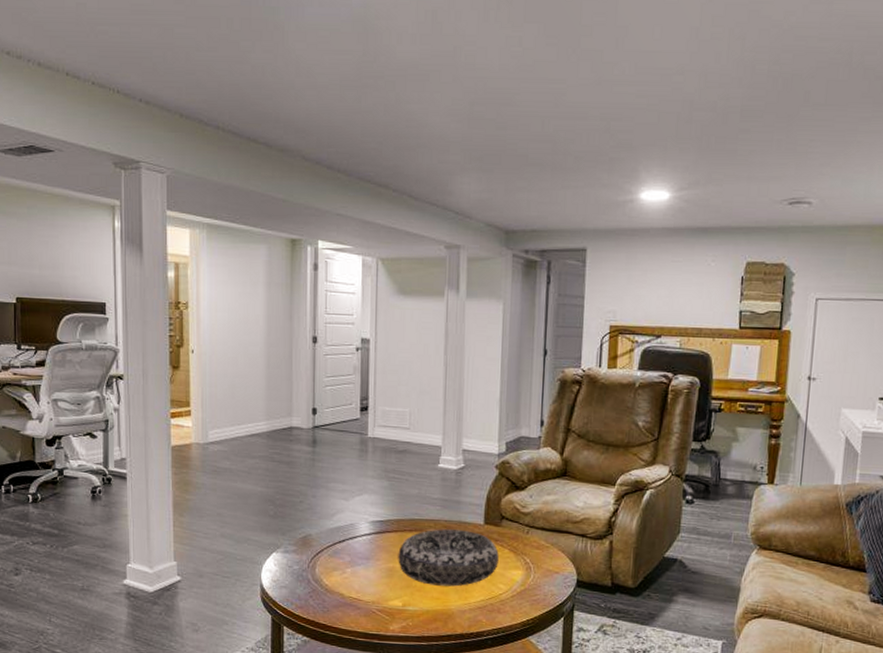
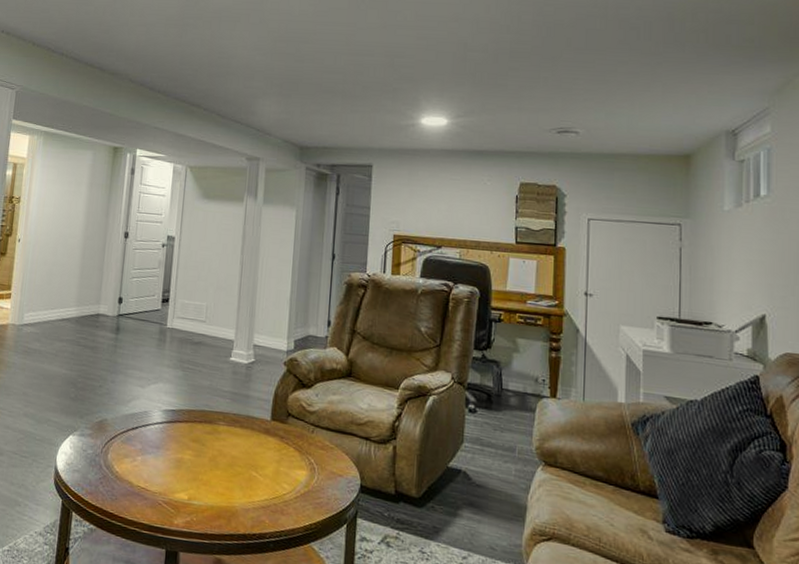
decorative bowl: present [398,529,499,587] -> none [186,422,284,483]

